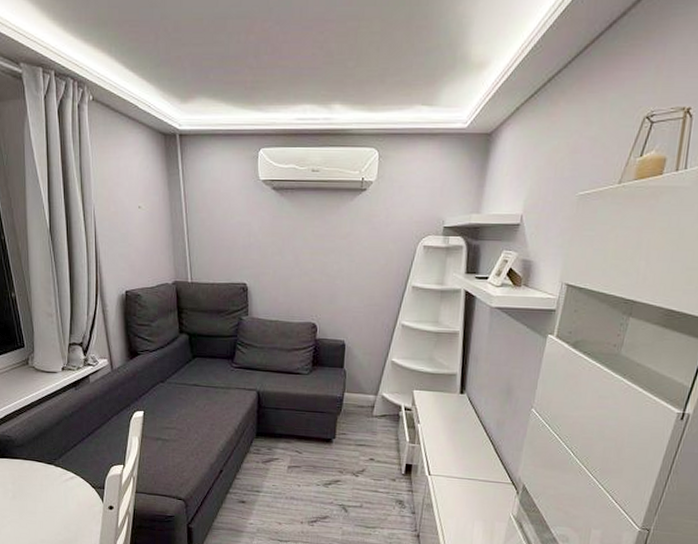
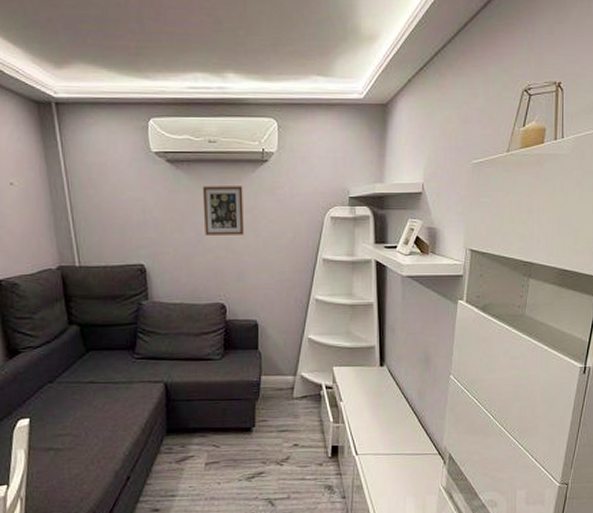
picture frame: none [302,212,341,260] -> present [202,186,244,235]

